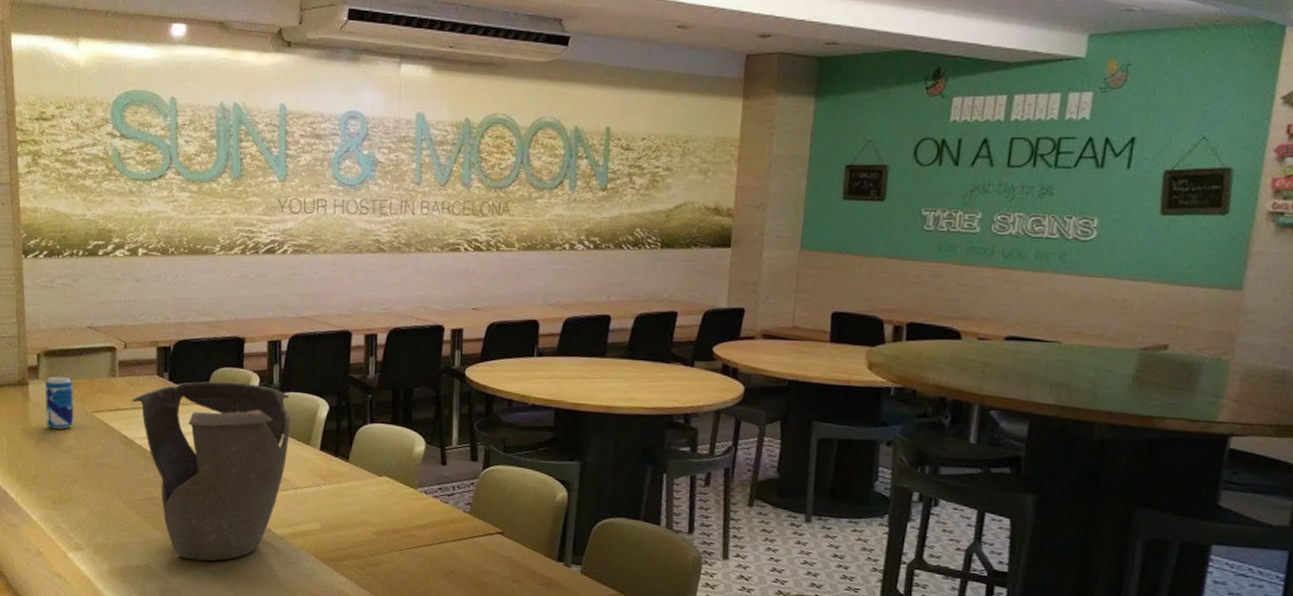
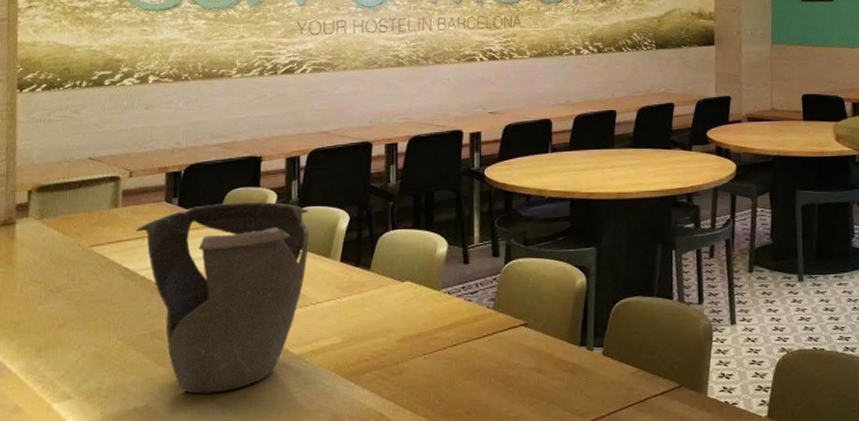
beverage can: present [45,375,74,429] -> none [34,211,69,269]

